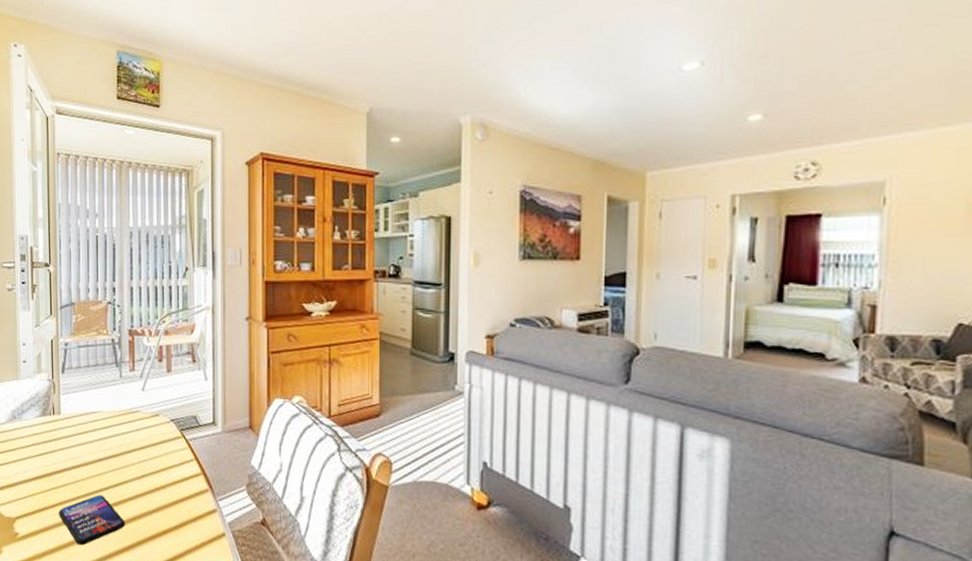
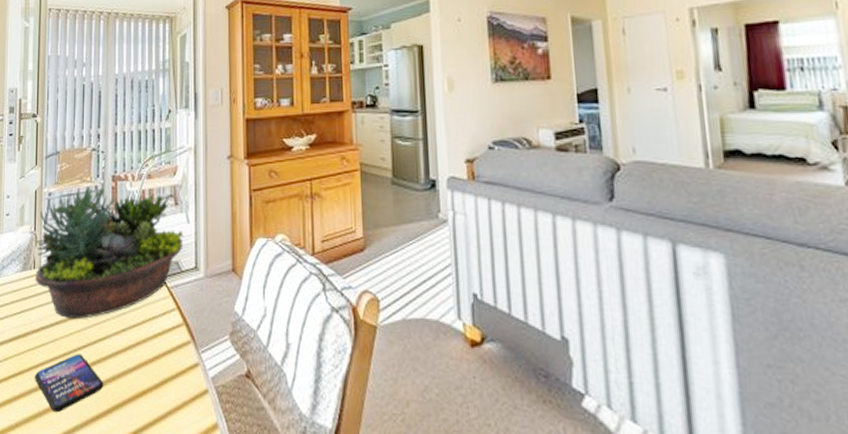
succulent planter: none [54,339,201,463] -> present [35,186,183,319]

